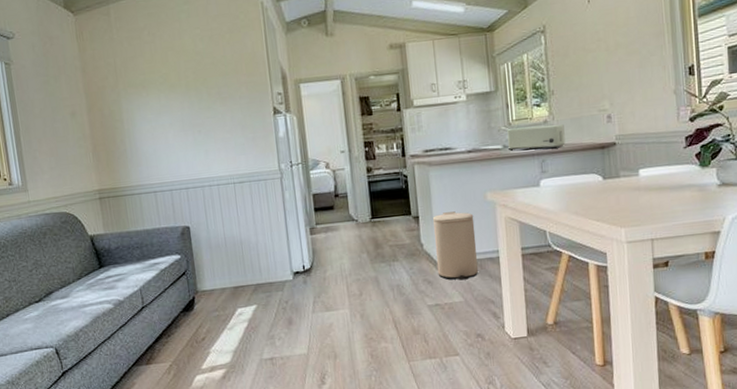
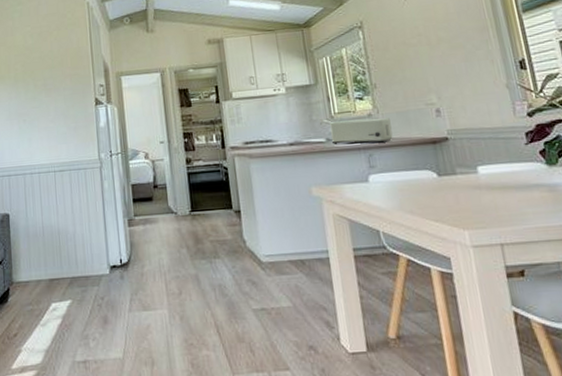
pedal bin: present [433,211,478,280] -> none [256,206,307,283]

